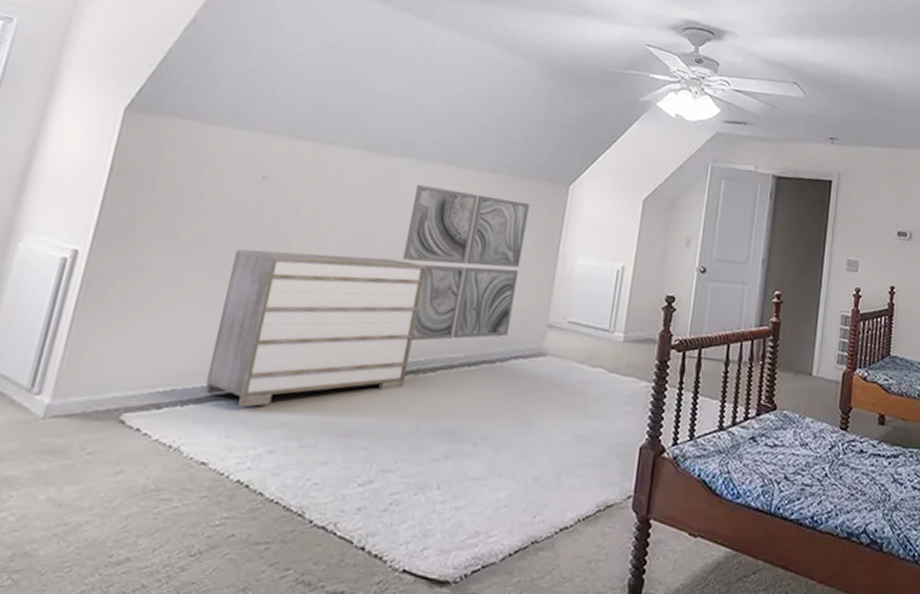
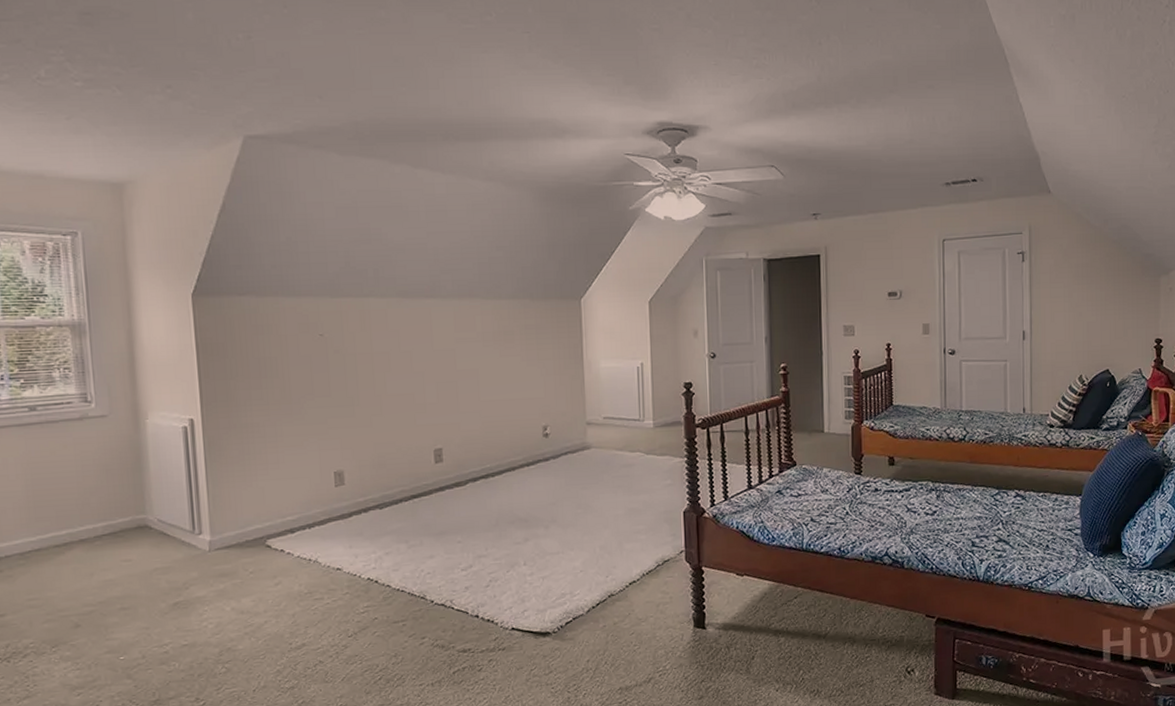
dresser: present [205,248,427,408] -> none [316,387,479,523]
wall art: present [402,184,530,341] -> none [449,319,554,452]

